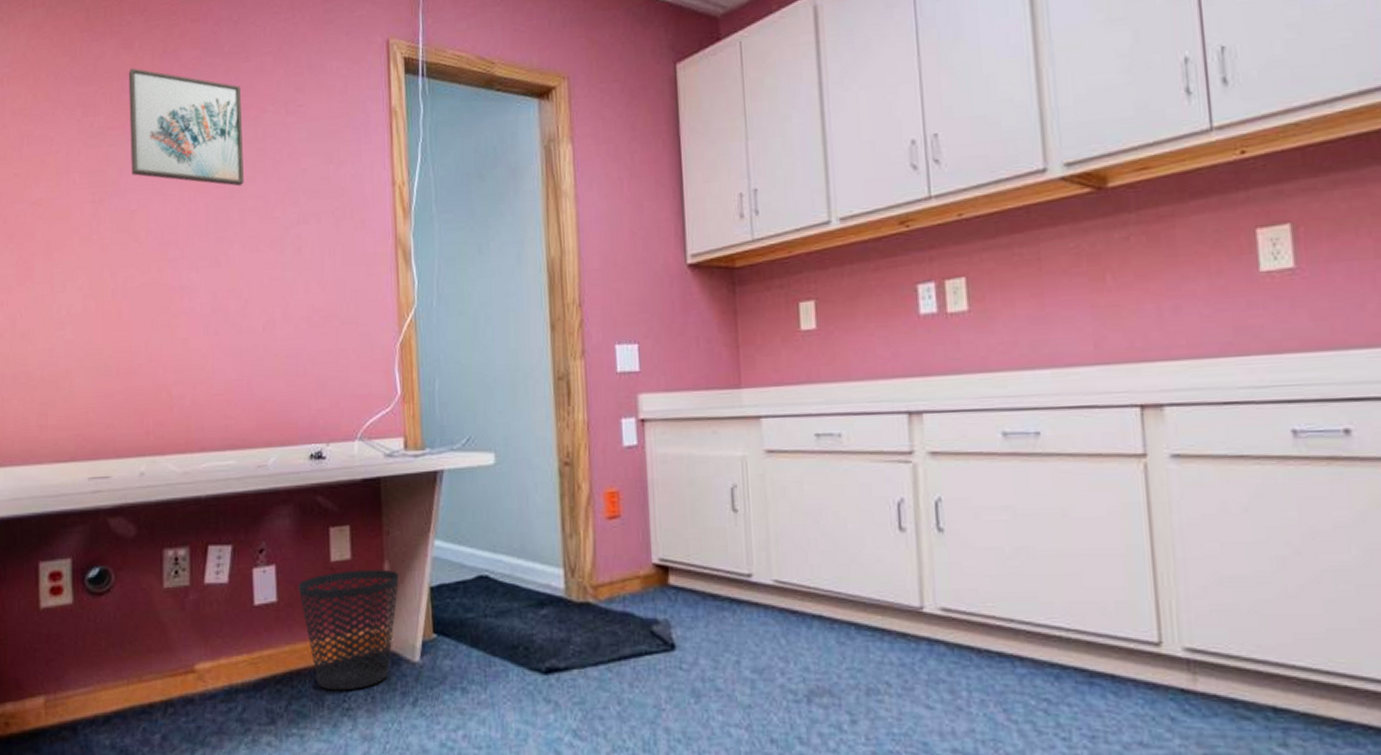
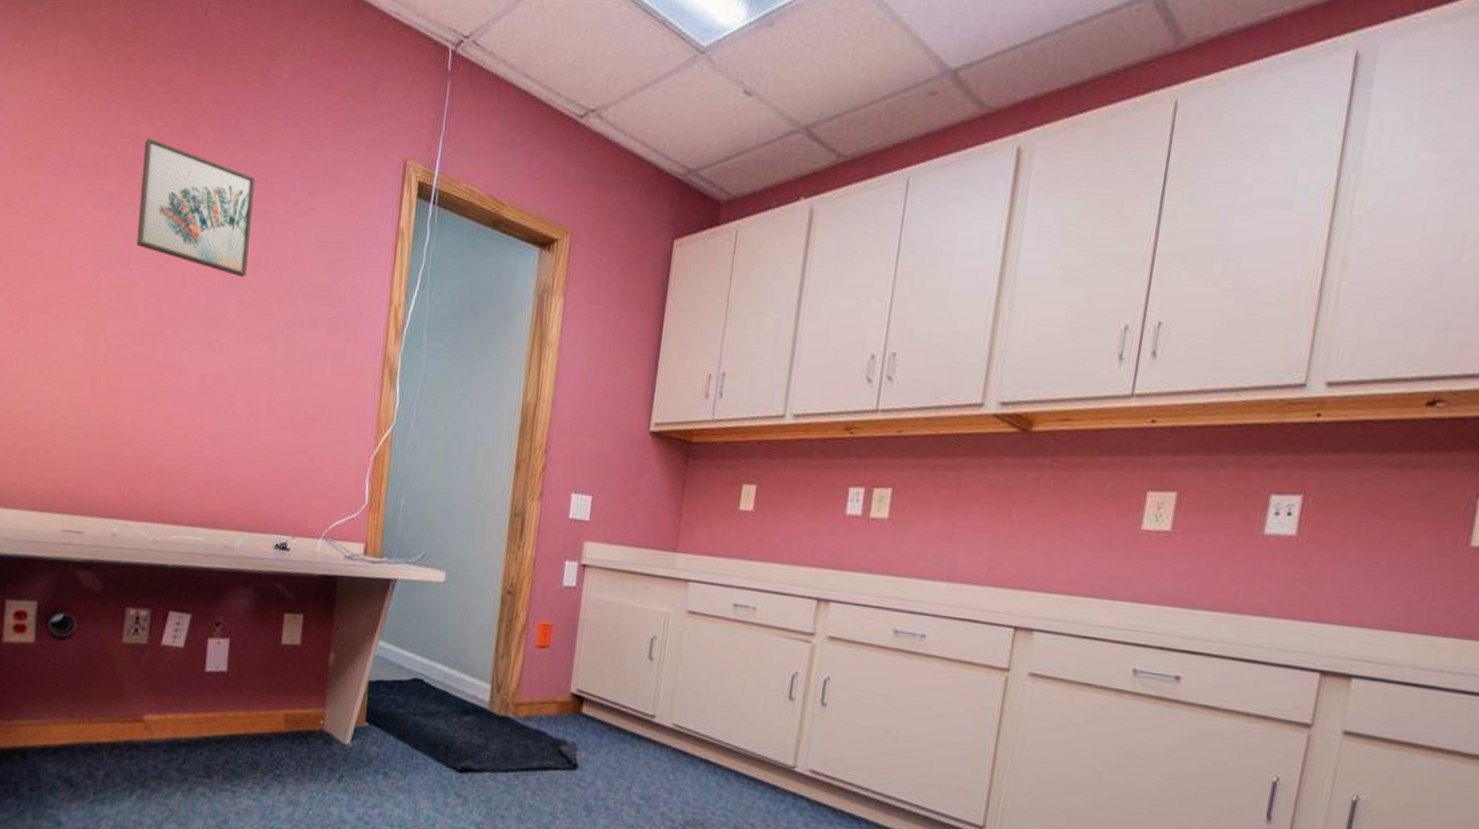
wastebasket: present [298,569,399,691] -> none [248,654,342,760]

